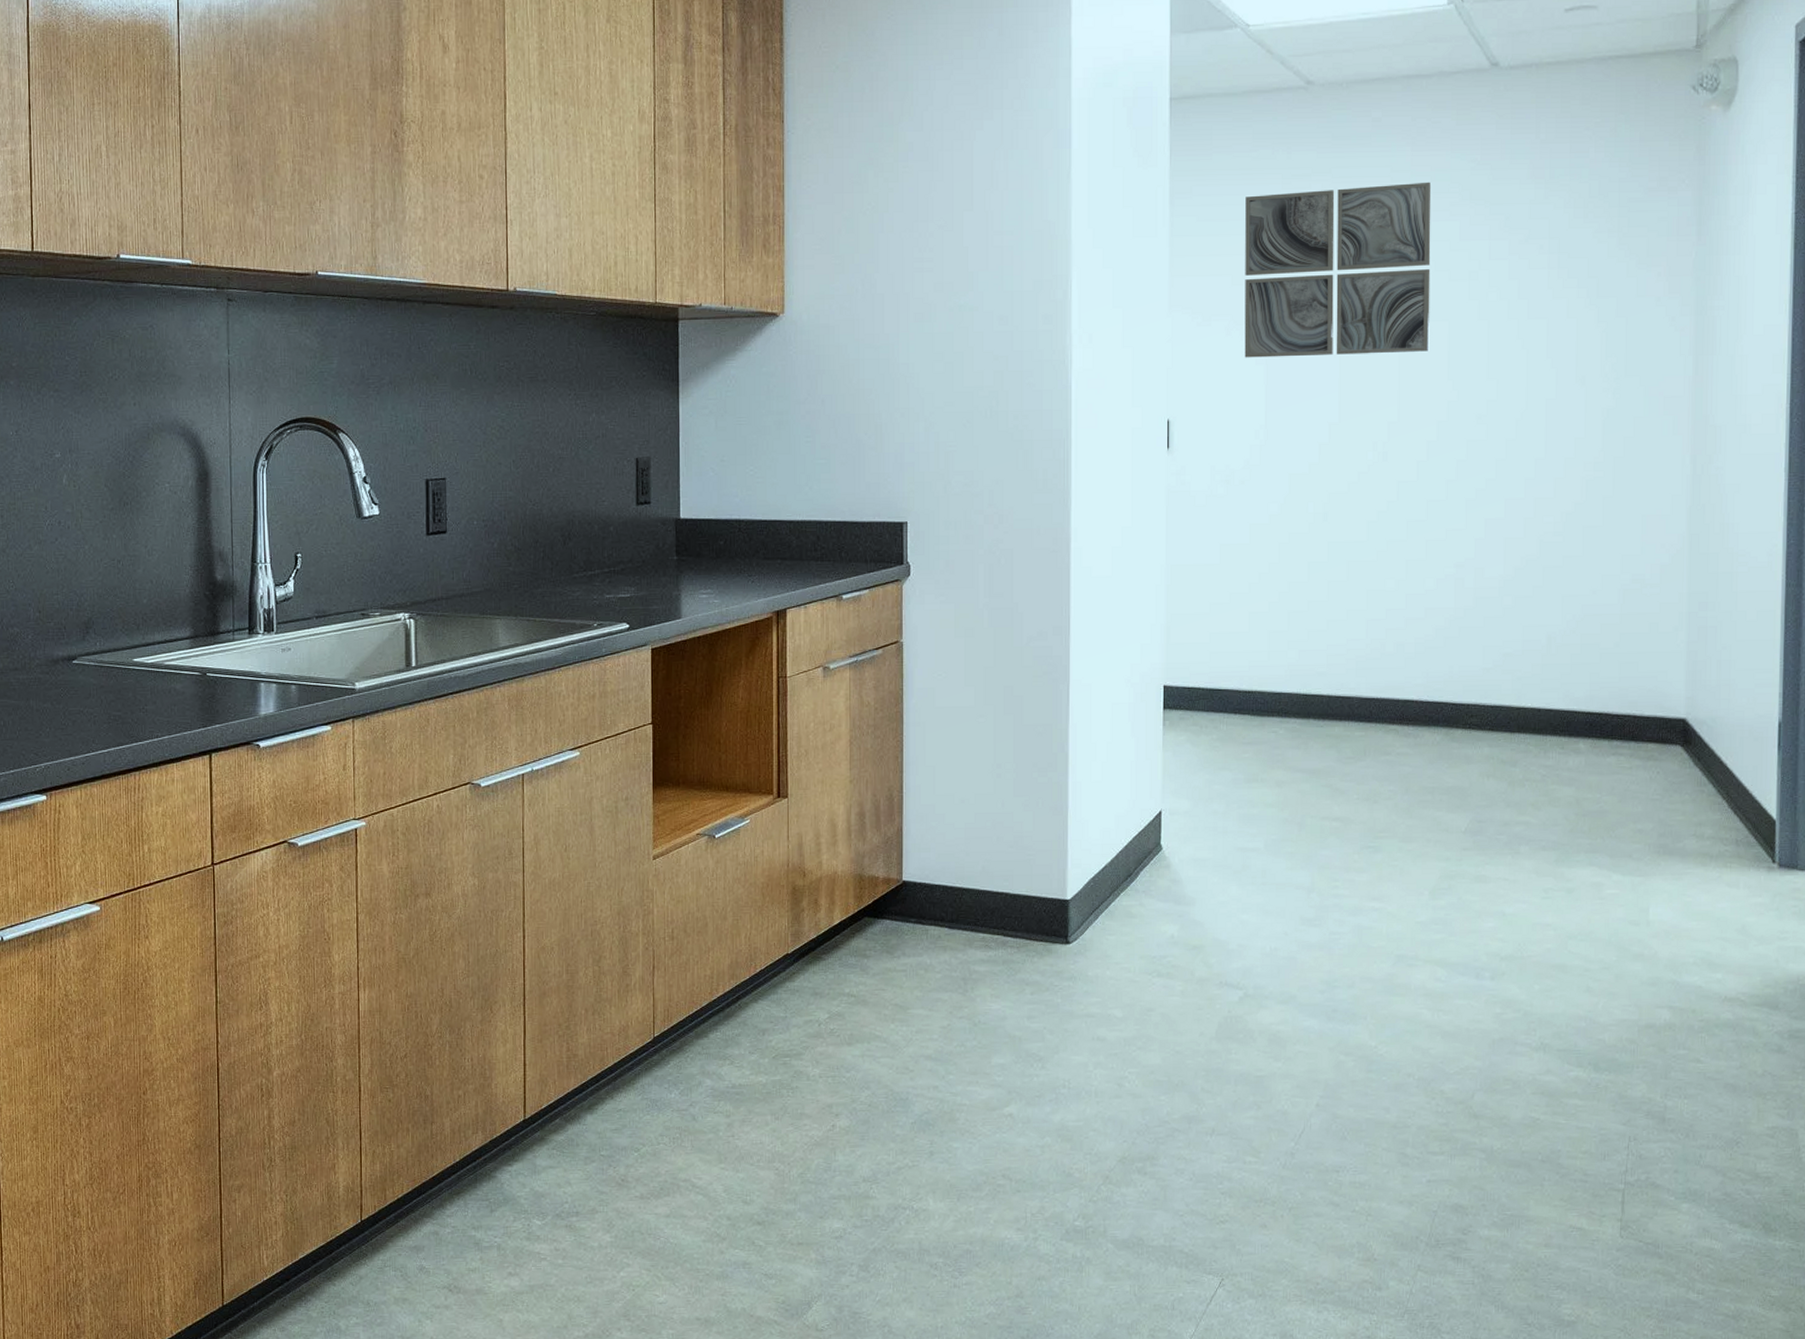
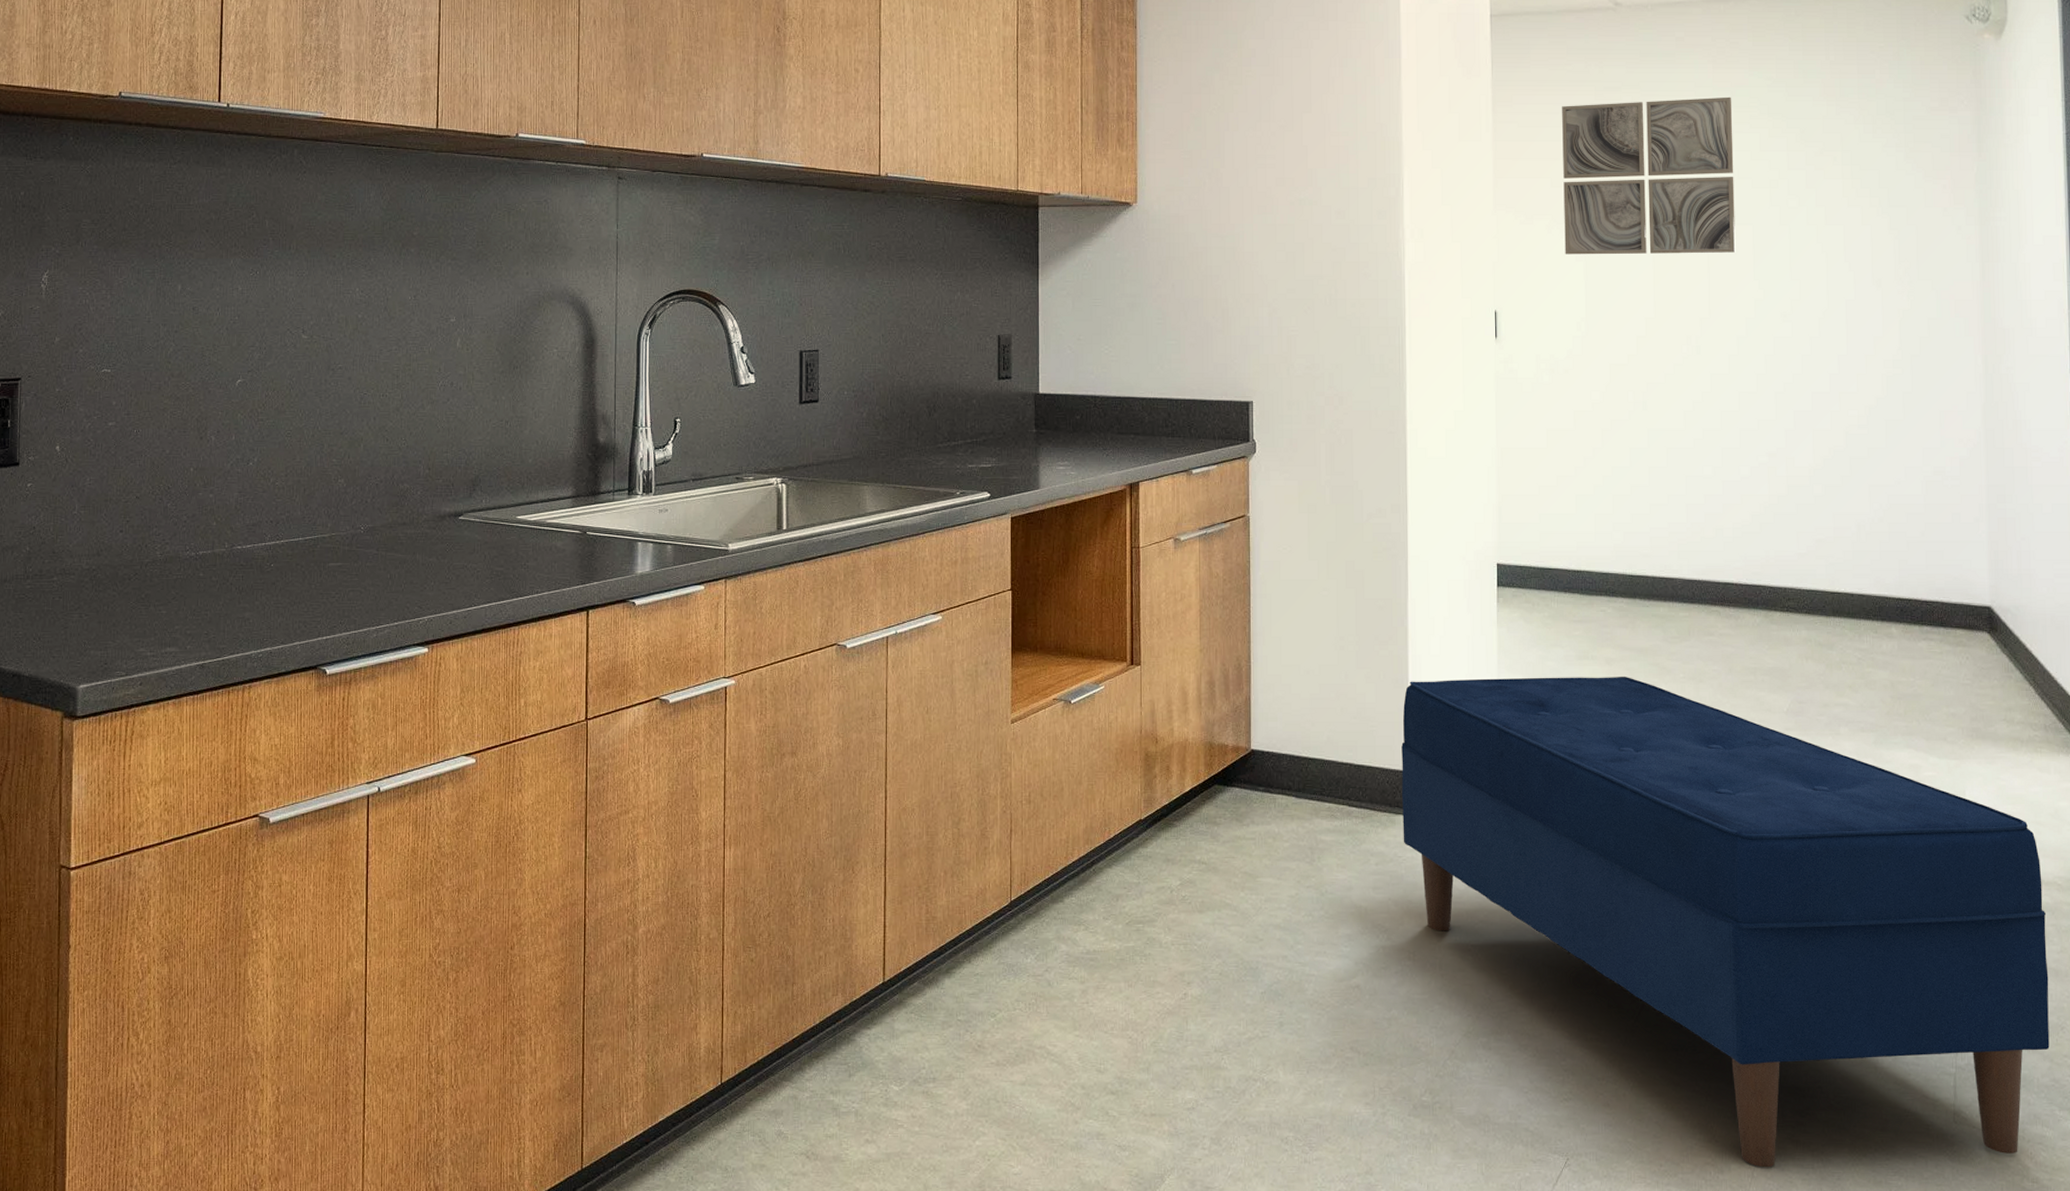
bench: none [1059,798,1726,1284] -> present [1401,676,2050,1168]

